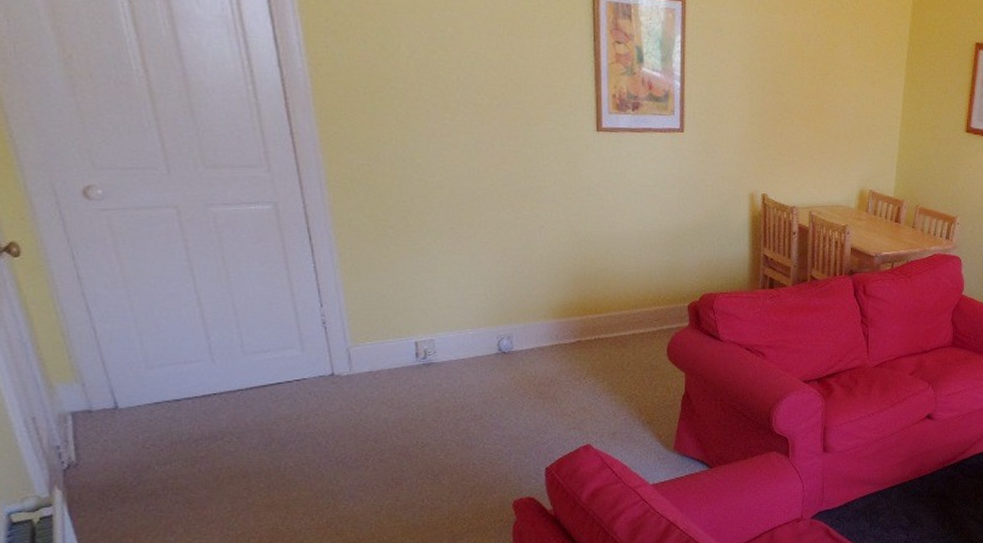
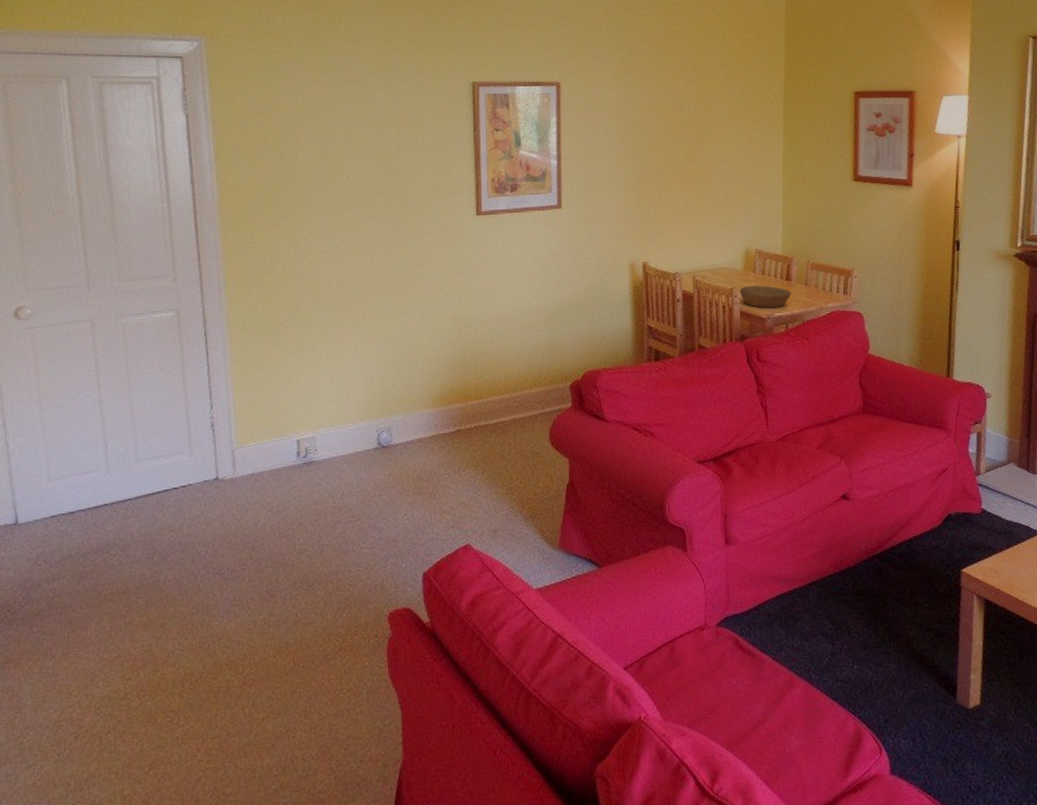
bowl: none [852,224,899,247] -> present [740,285,791,309]

